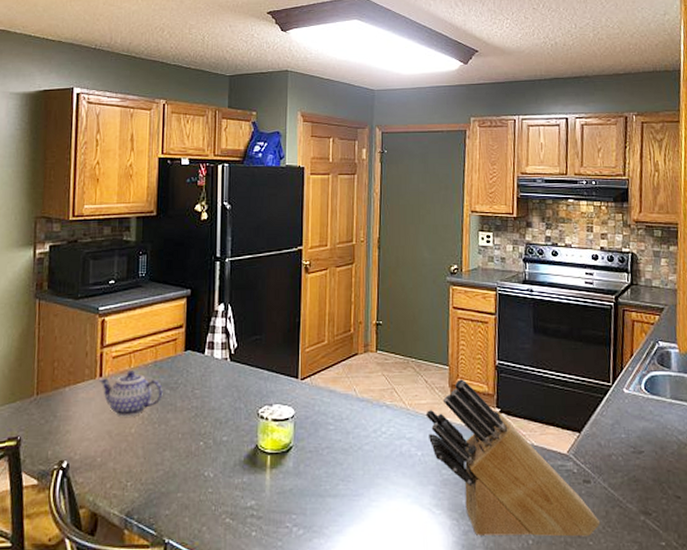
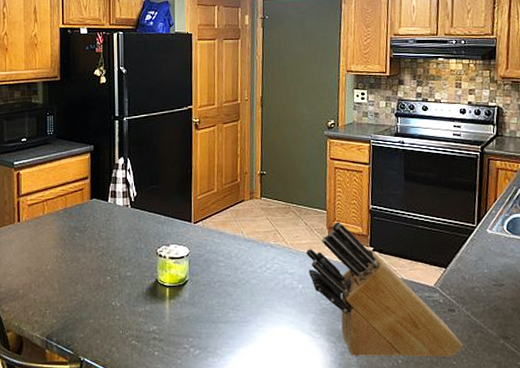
teapot: present [99,370,163,417] -> none [18,216,73,256]

